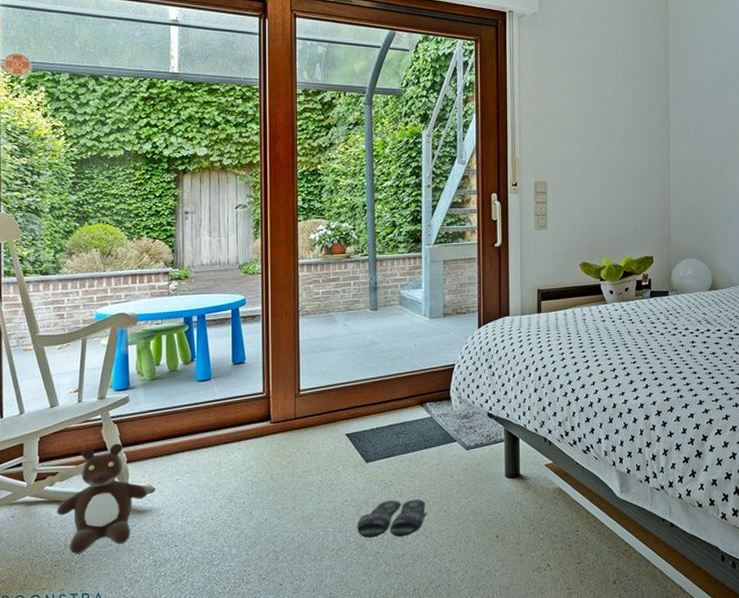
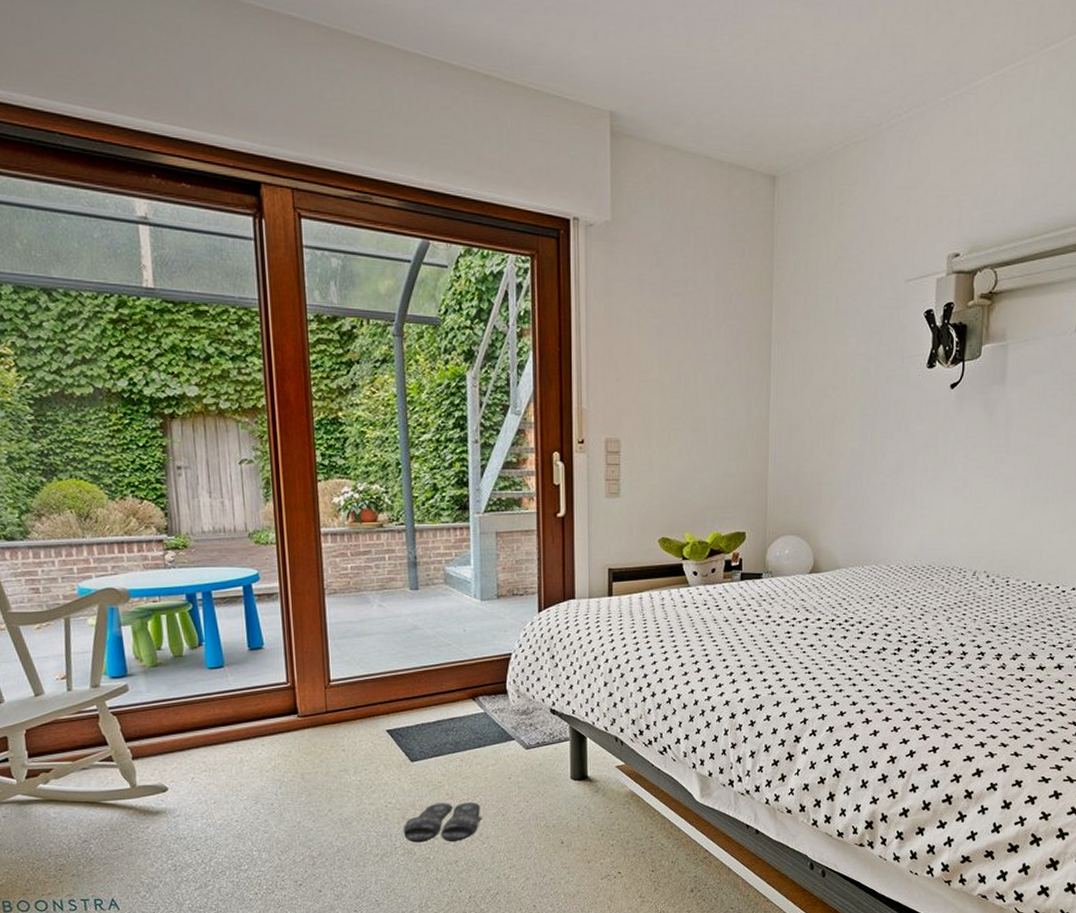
stuffed animal: present [57,443,147,554] -> none [55,738,160,857]

